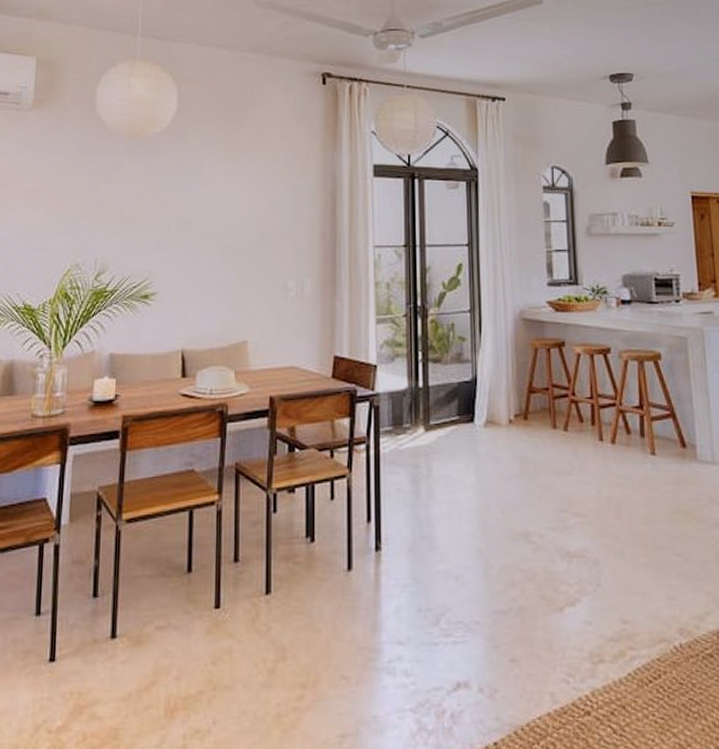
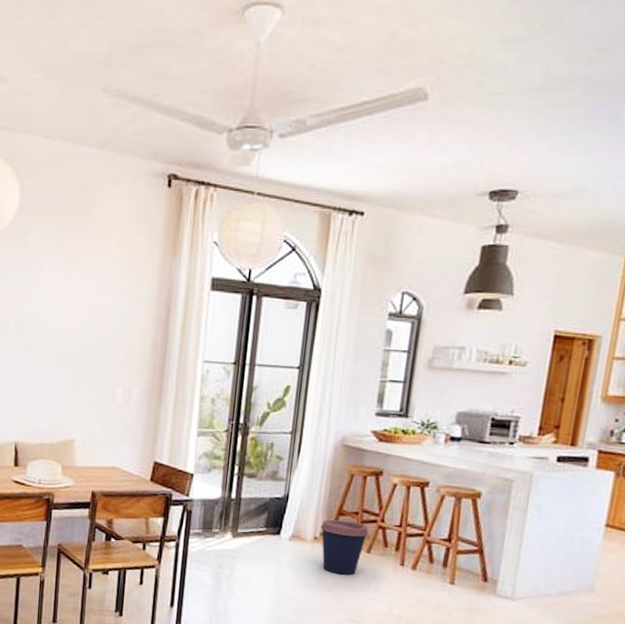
coffee cup: none [514,398,563,459] -> present [321,519,369,575]

